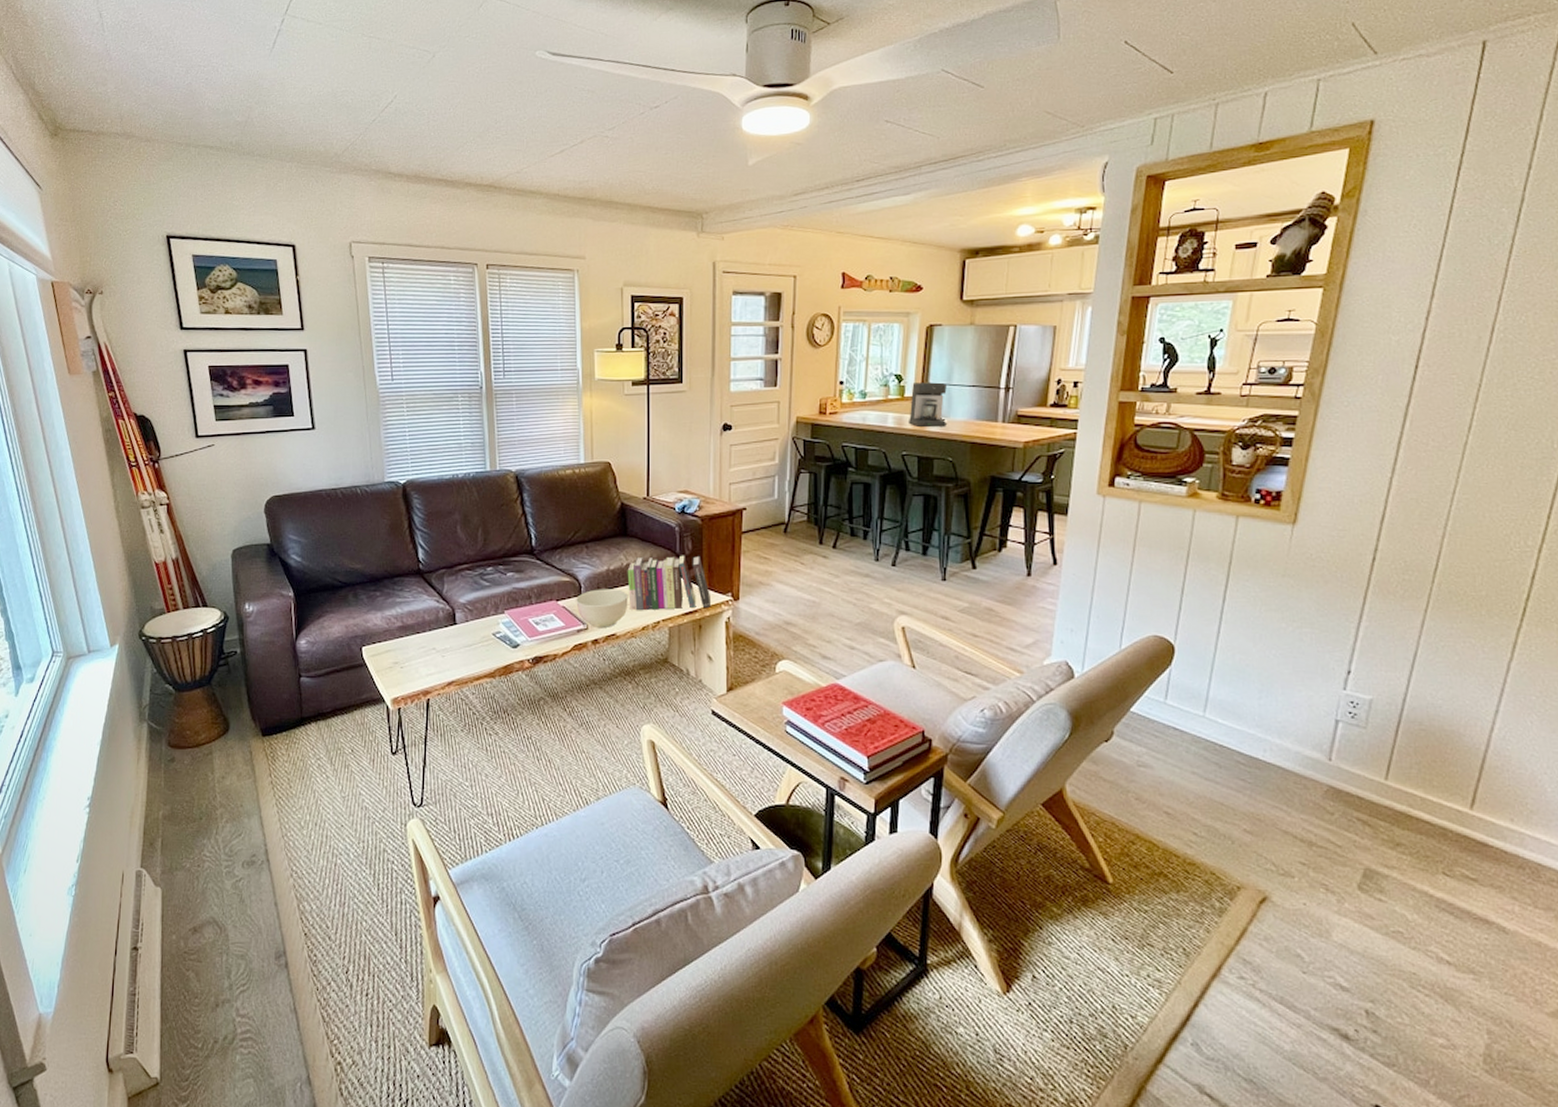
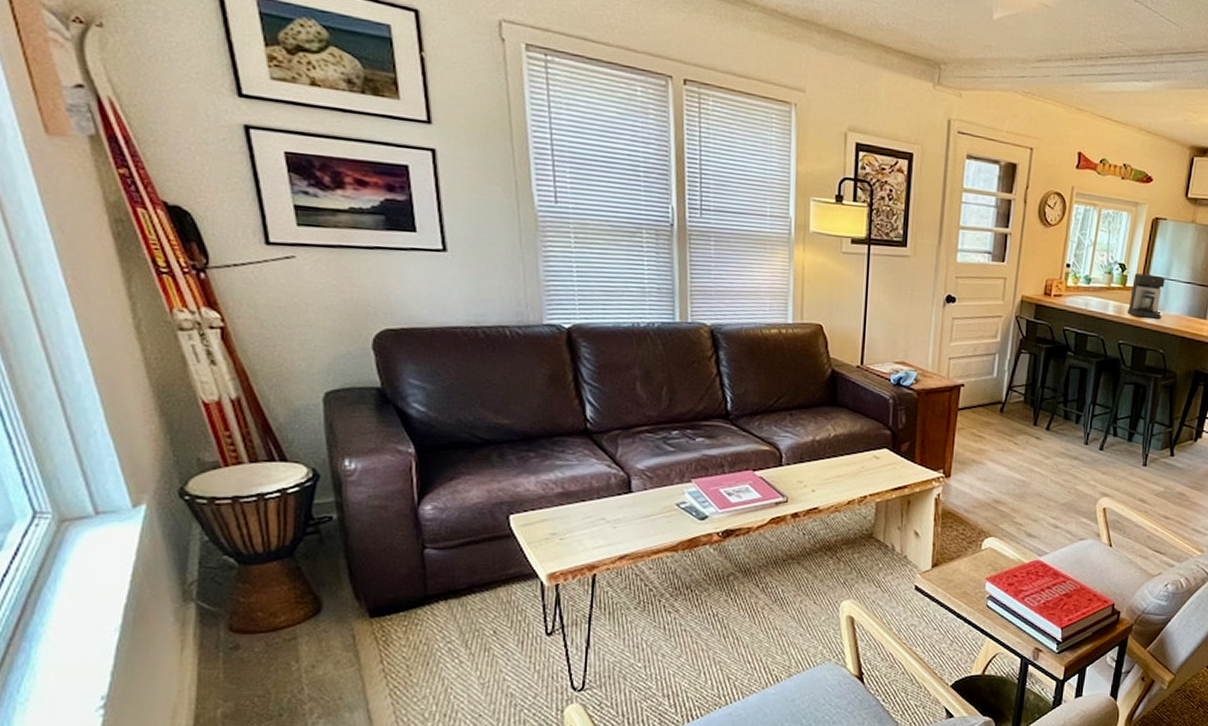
bowl: present [576,589,628,627] -> none [775,460,834,501]
books: present [627,555,710,610] -> none [834,428,921,485]

